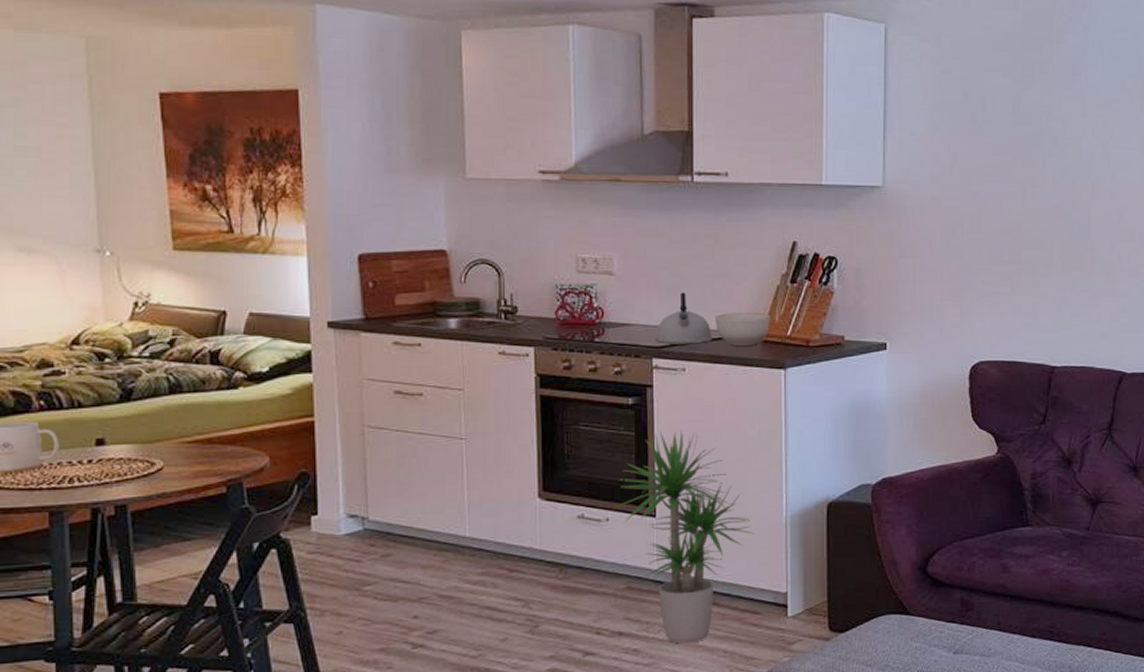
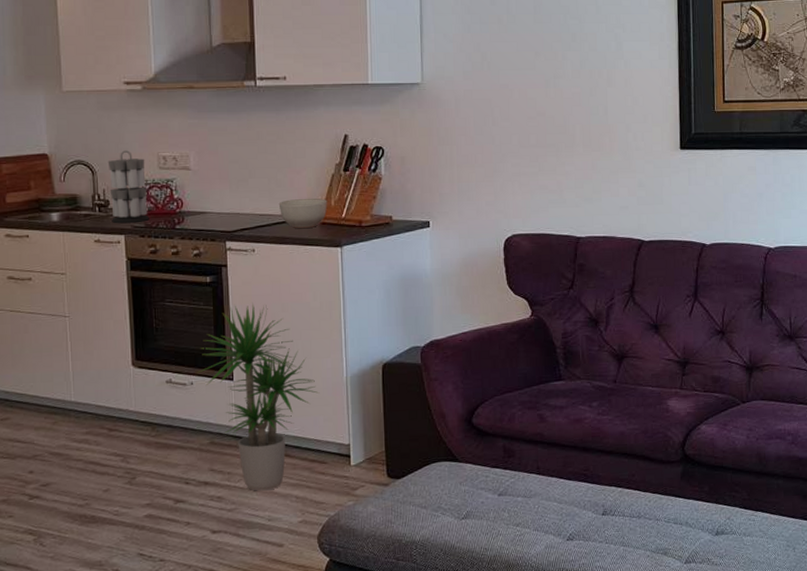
spice rack: none [517,249,564,334] -> present [107,150,149,224]
kettle: present [655,292,713,344] -> none [228,182,278,229]

